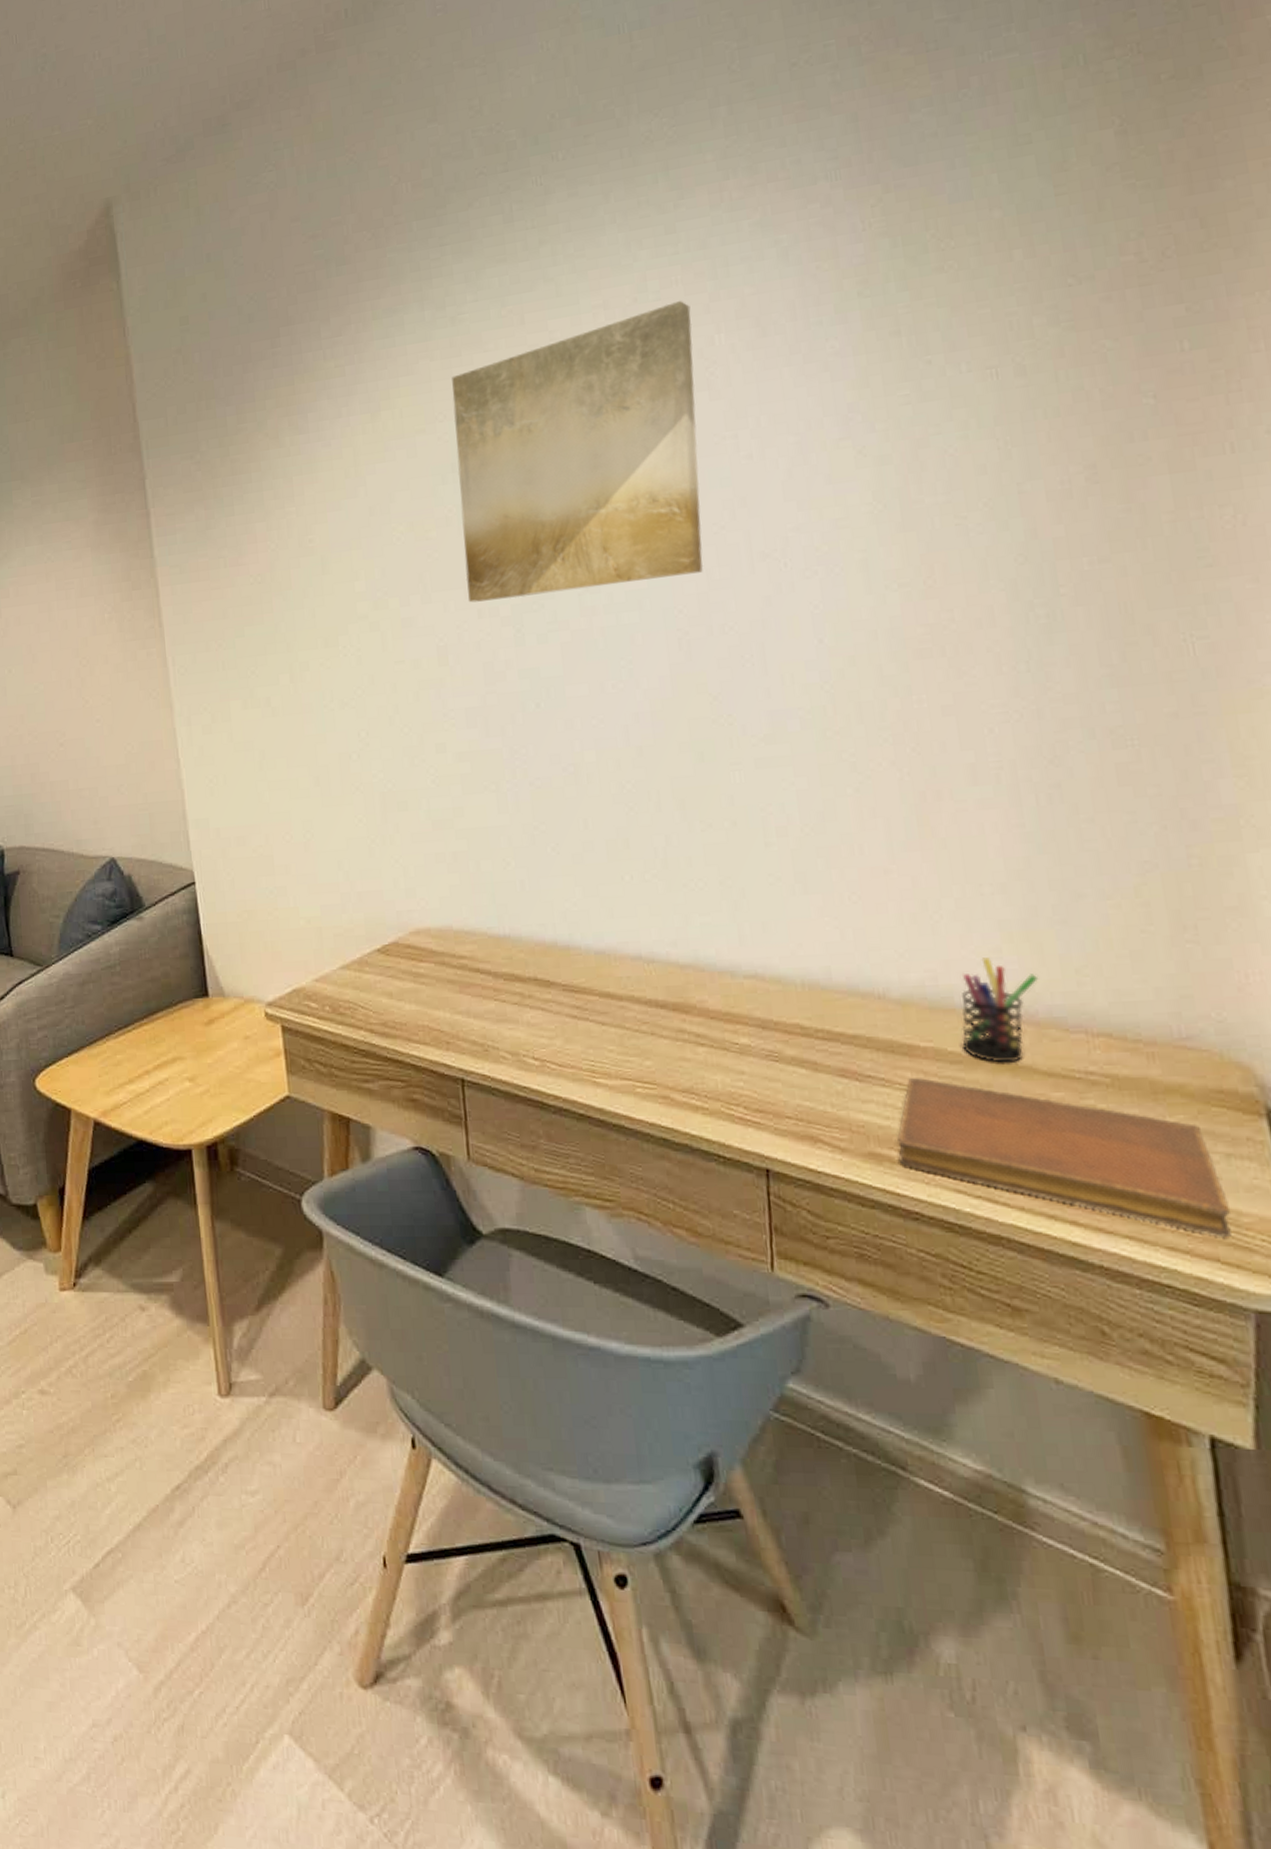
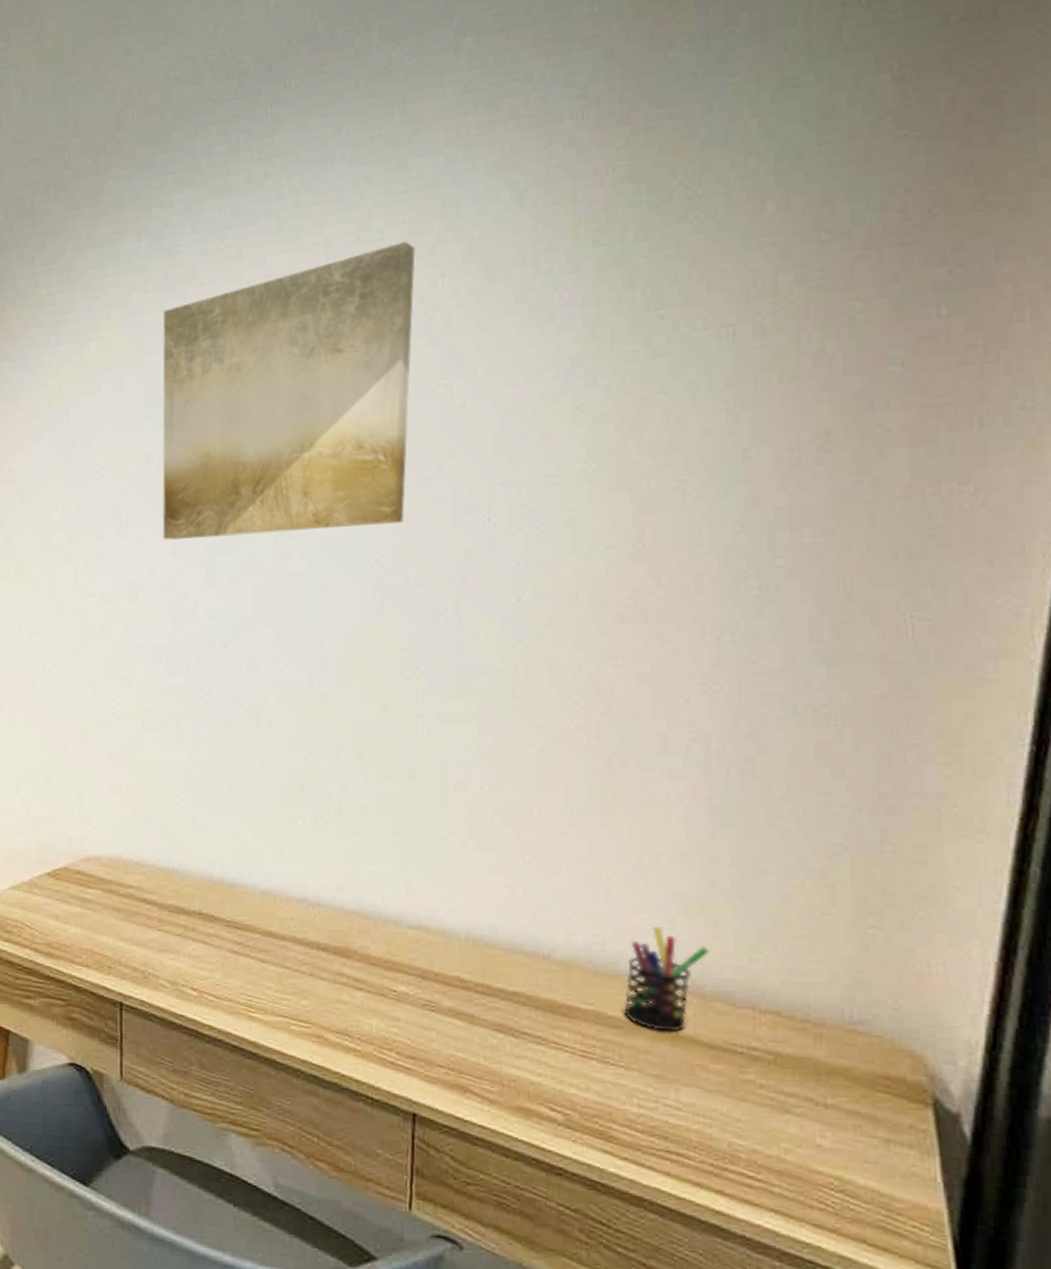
notebook: present [897,1078,1232,1238] -> none [547,1038,883,1221]

